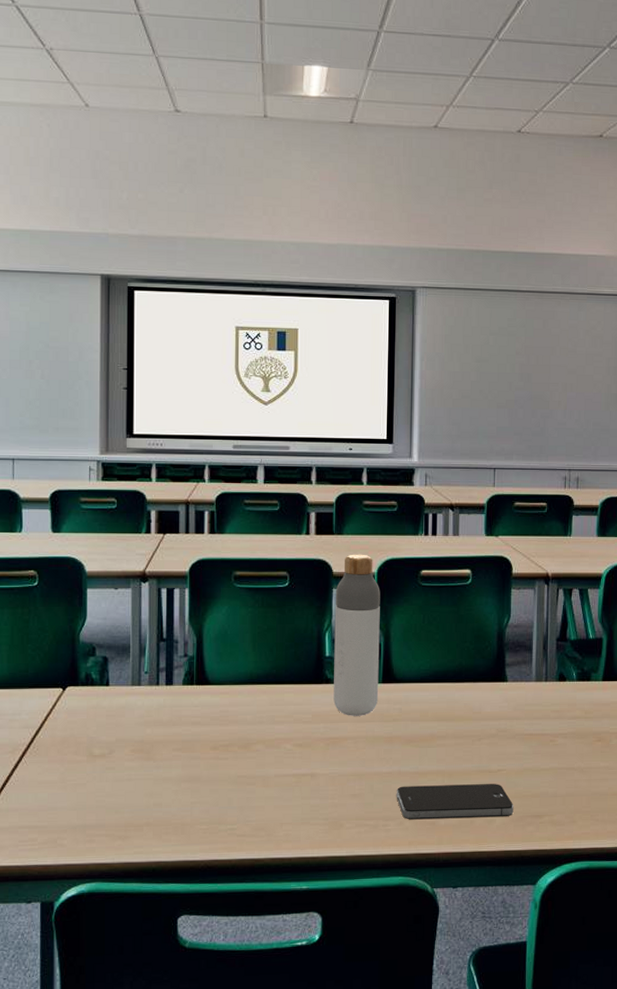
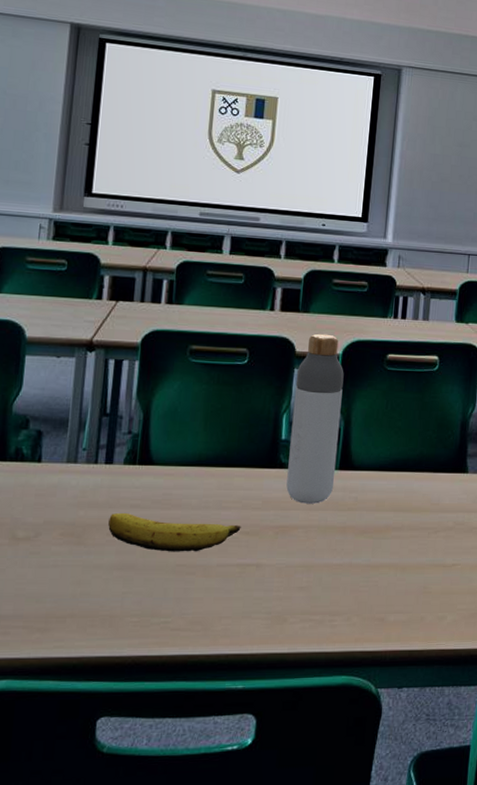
banana: none [173,729,294,765] -> present [108,512,241,552]
smartphone: present [396,784,514,820] -> none [345,579,467,615]

